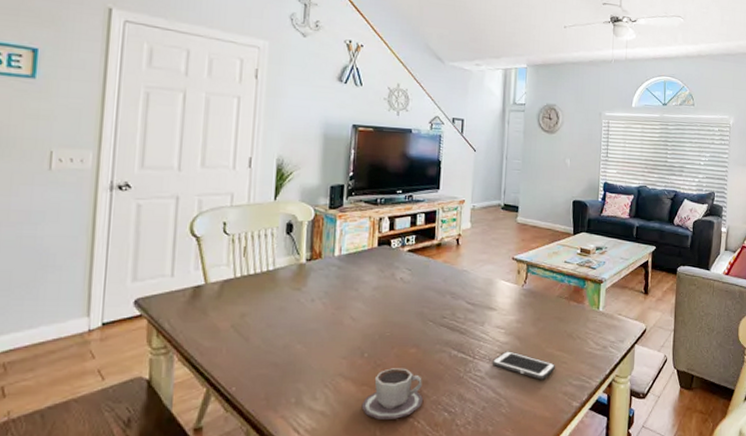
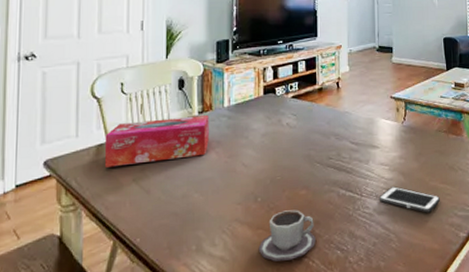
tissue box: none [201,263,318,311] -> present [104,115,209,167]

